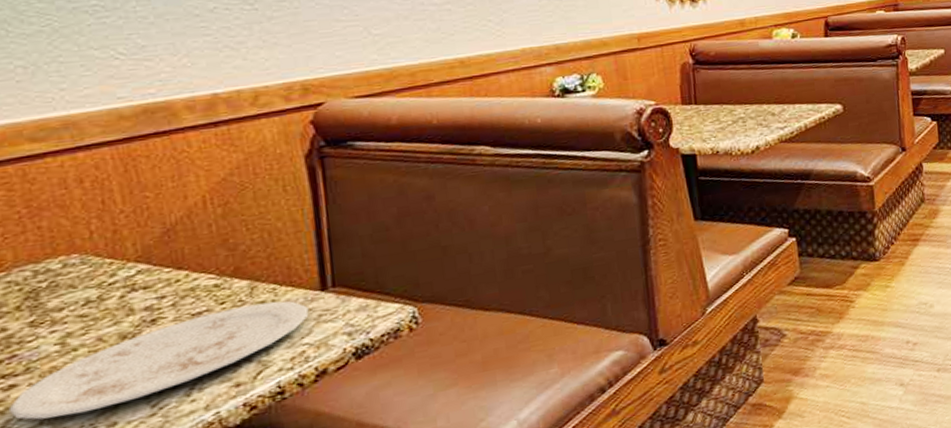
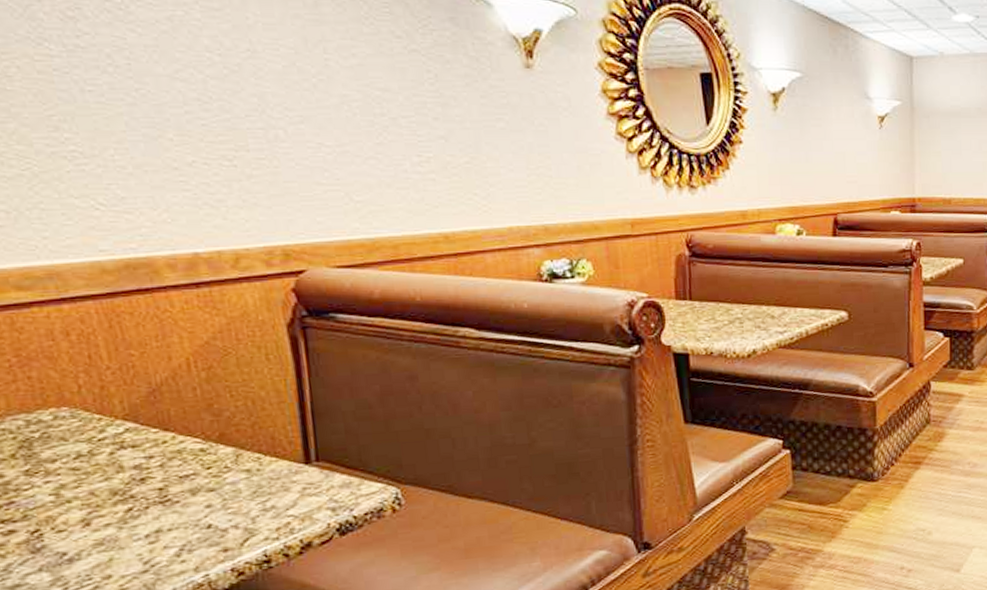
plate: present [8,301,309,420] -> none [9,470,294,566]

